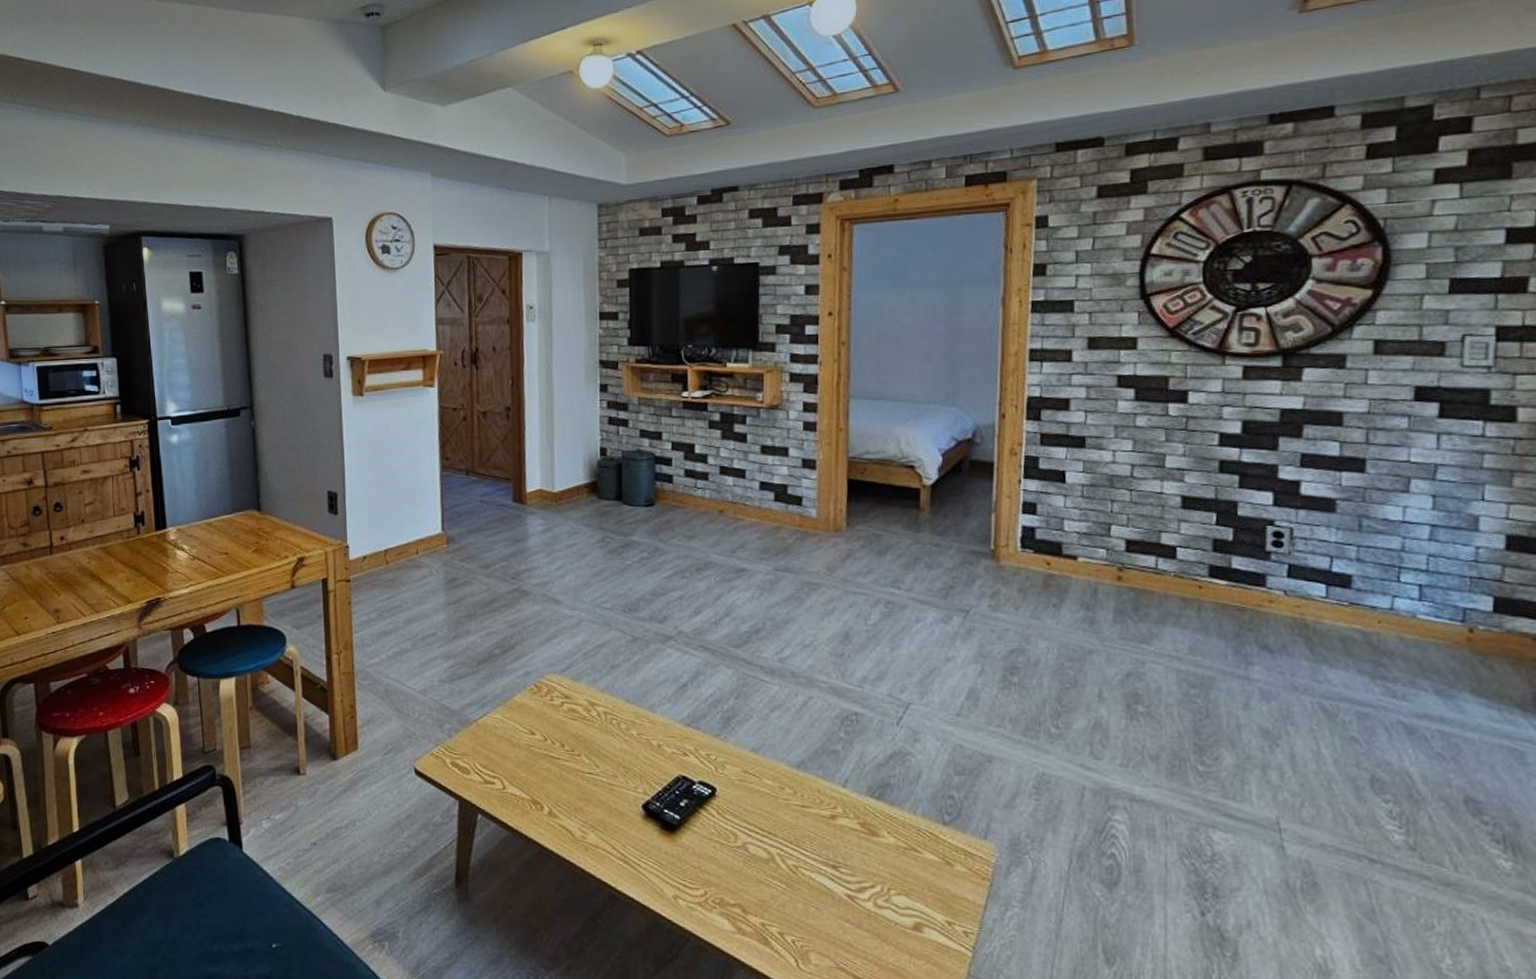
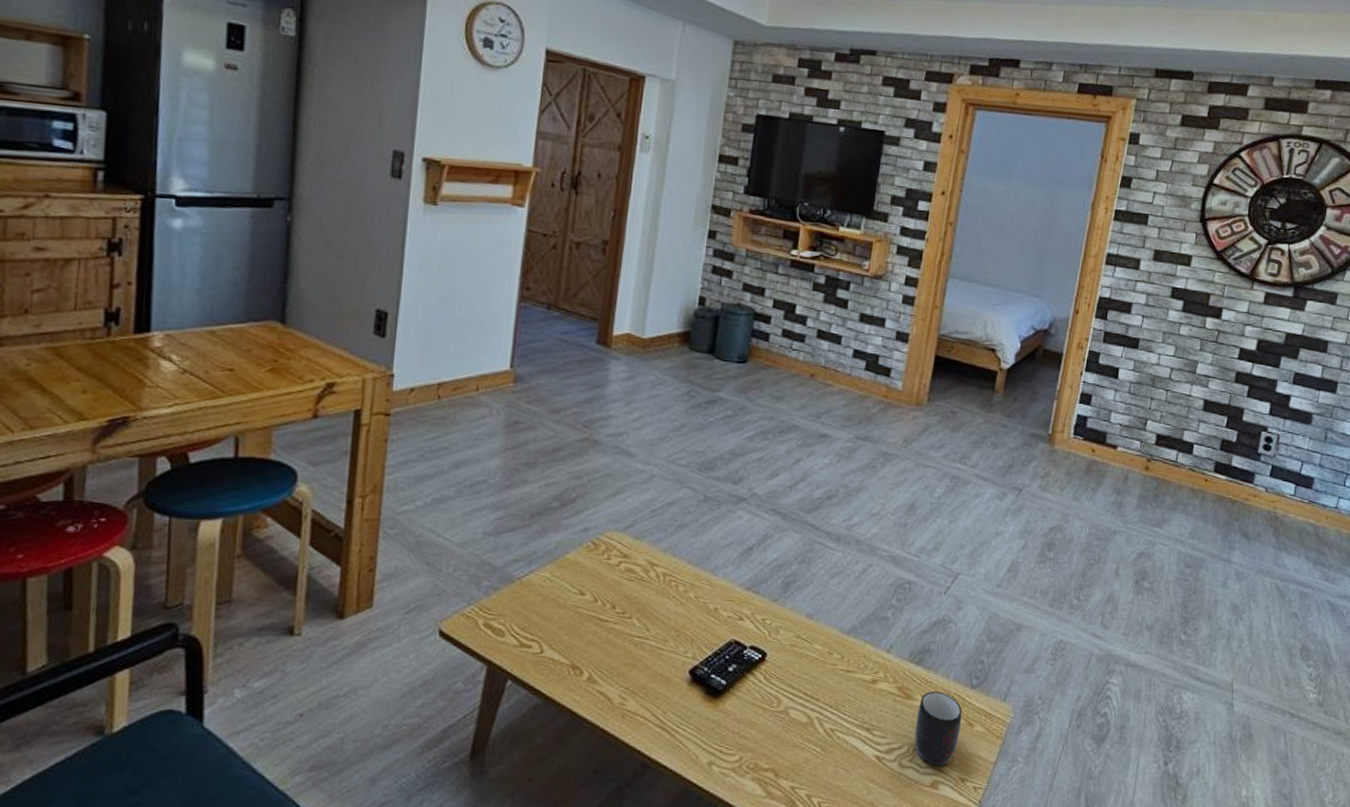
mug: none [886,828,939,908] -> present [914,691,963,766]

